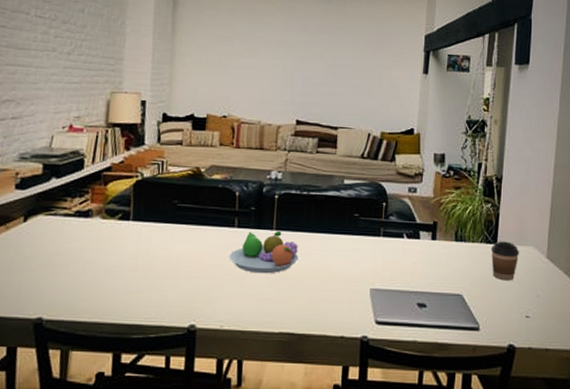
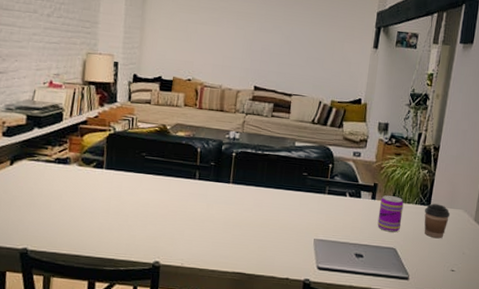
fruit bowl: present [229,230,299,274] -> none [190,184,252,222]
beverage can: none [440,235,468,276] -> present [377,195,404,233]

